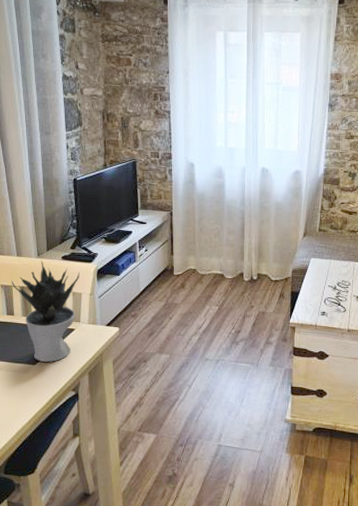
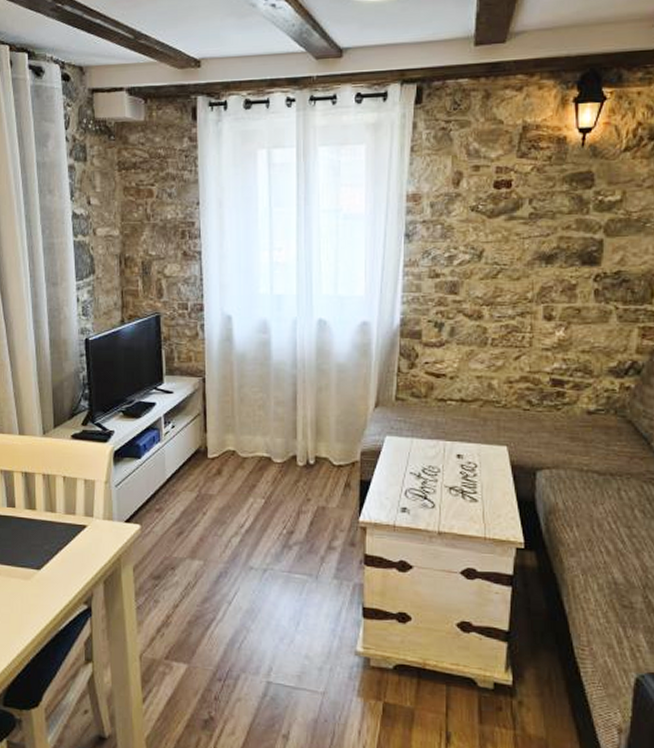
potted plant: present [11,261,80,362] -> none [12,440,92,567]

